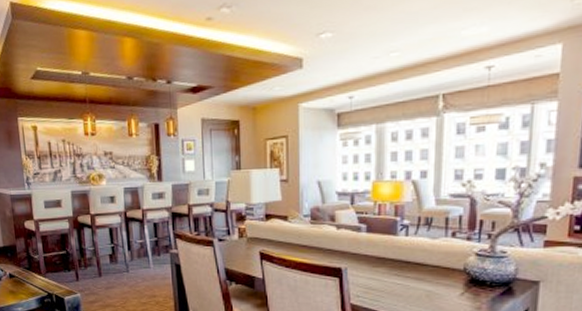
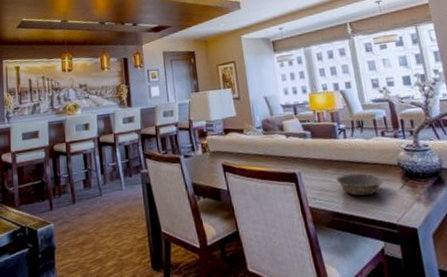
bowl: none [386,275,443,298] -> present [336,173,384,196]

